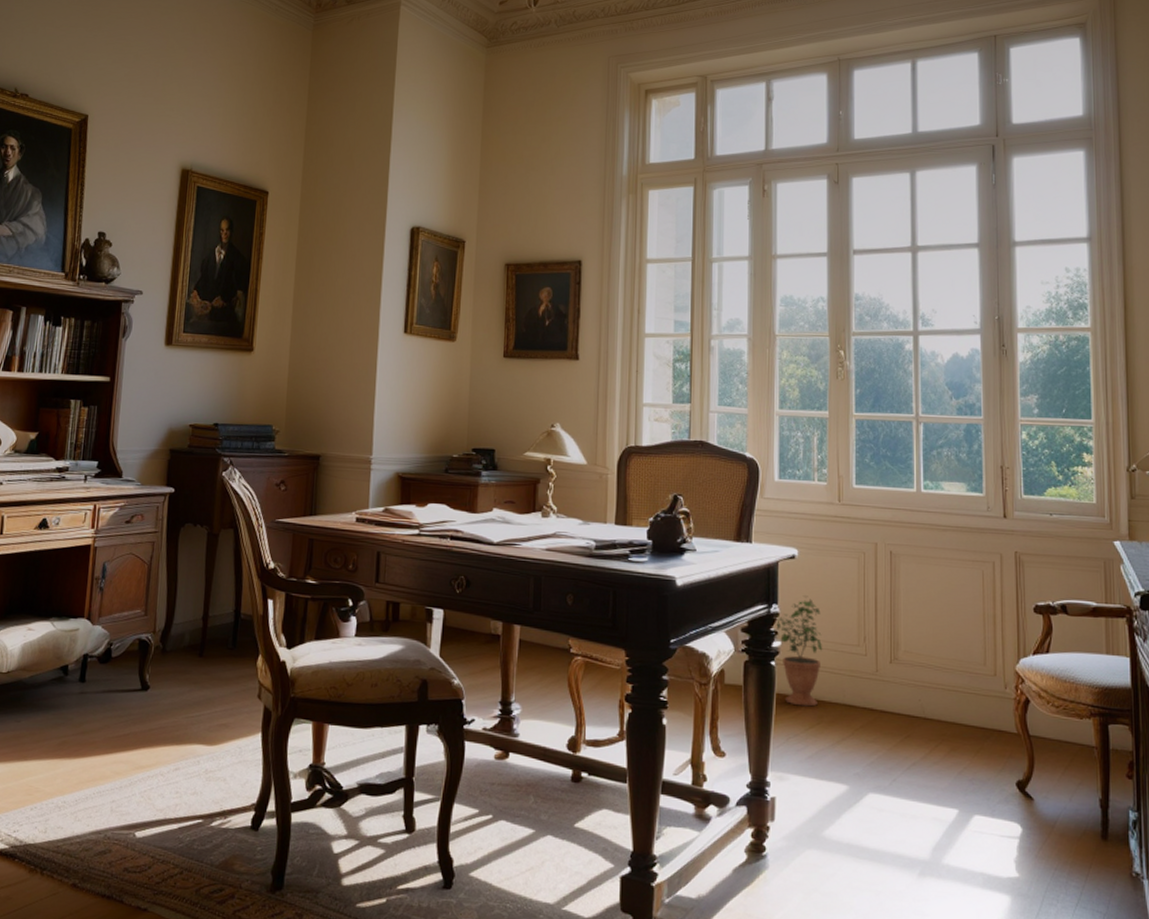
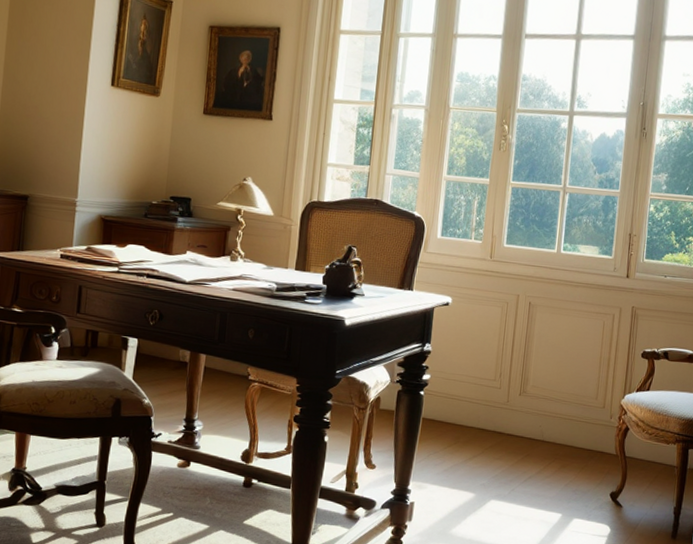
potted plant: present [775,595,822,707] -> none [427,337,466,430]

